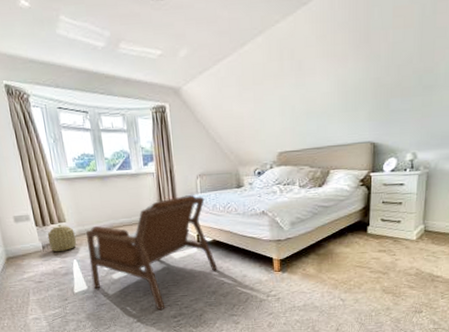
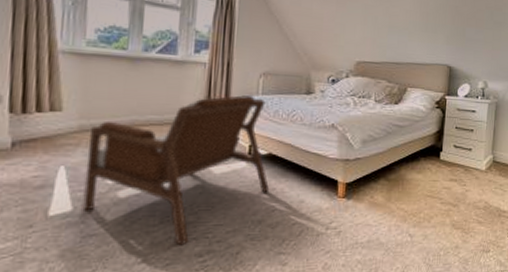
basket: present [47,224,76,253] -> none [24,113,72,154]

